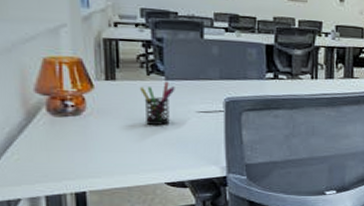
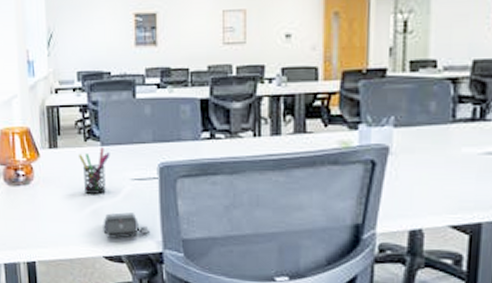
computer mouse: none [165,142,215,166] -> present [103,212,151,239]

